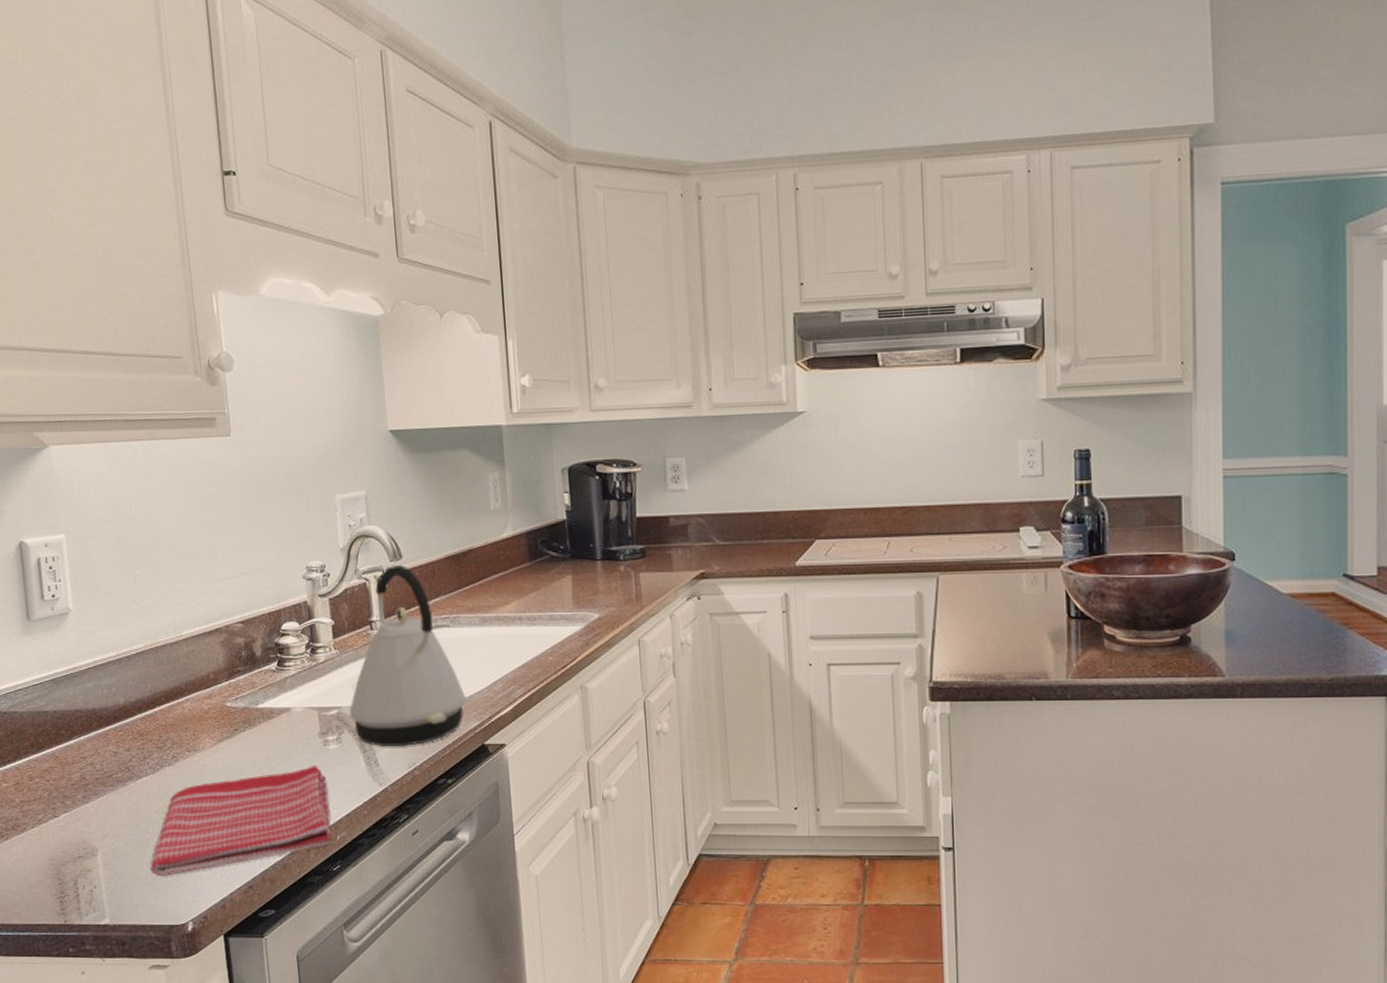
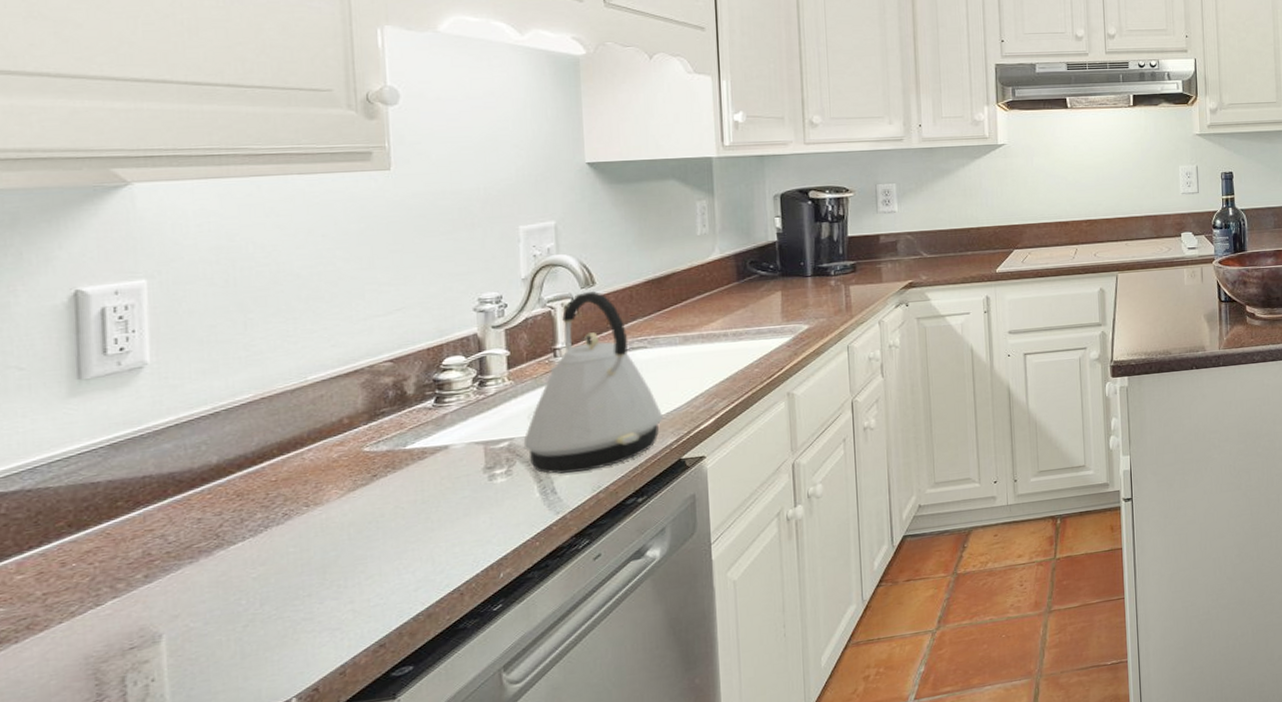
dish towel: present [150,765,332,877] -> none [240,501,494,653]

